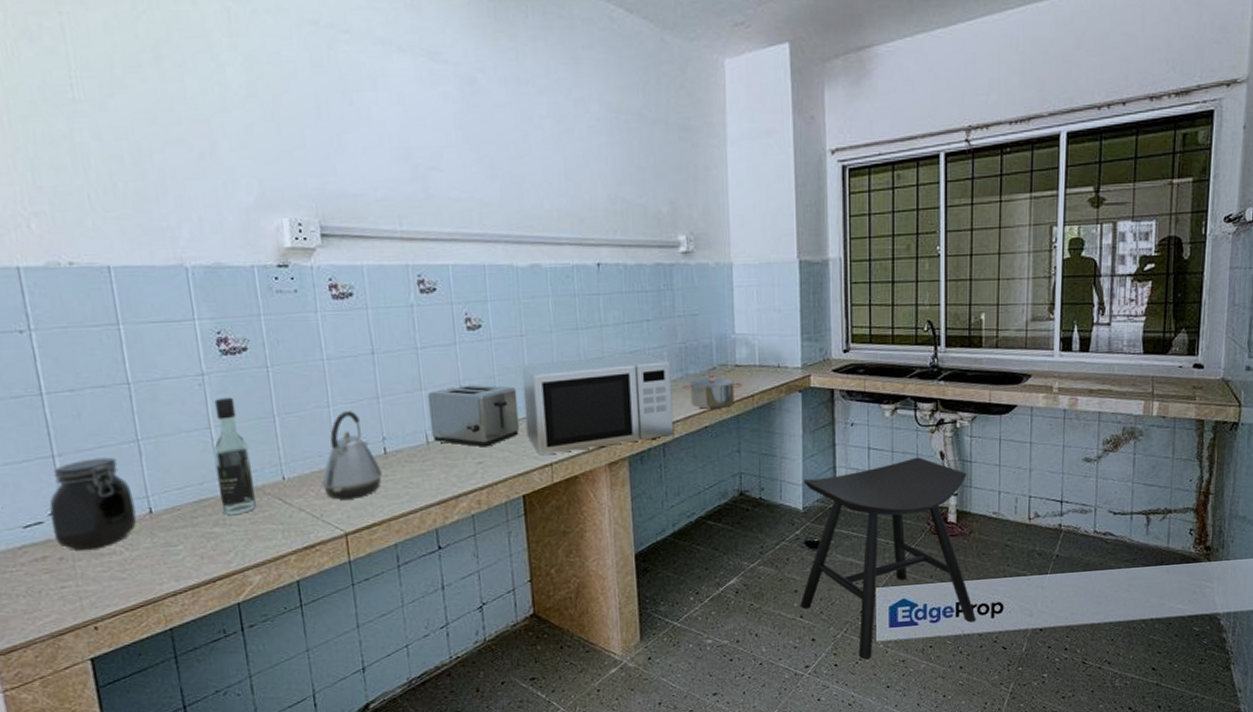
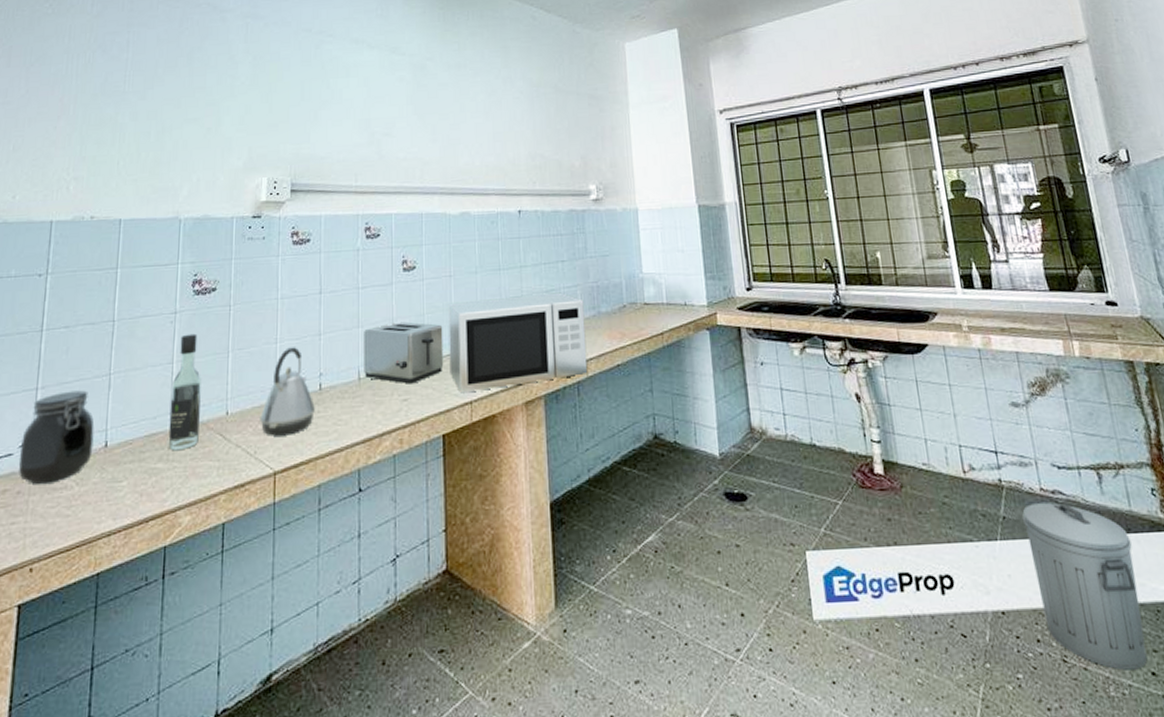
cooking pot: present [681,373,743,409] -> none [594,311,652,347]
stool: present [800,457,976,659] -> none [717,399,924,643]
trash can: none [1074,542,1162,668] -> present [1022,503,1148,671]

